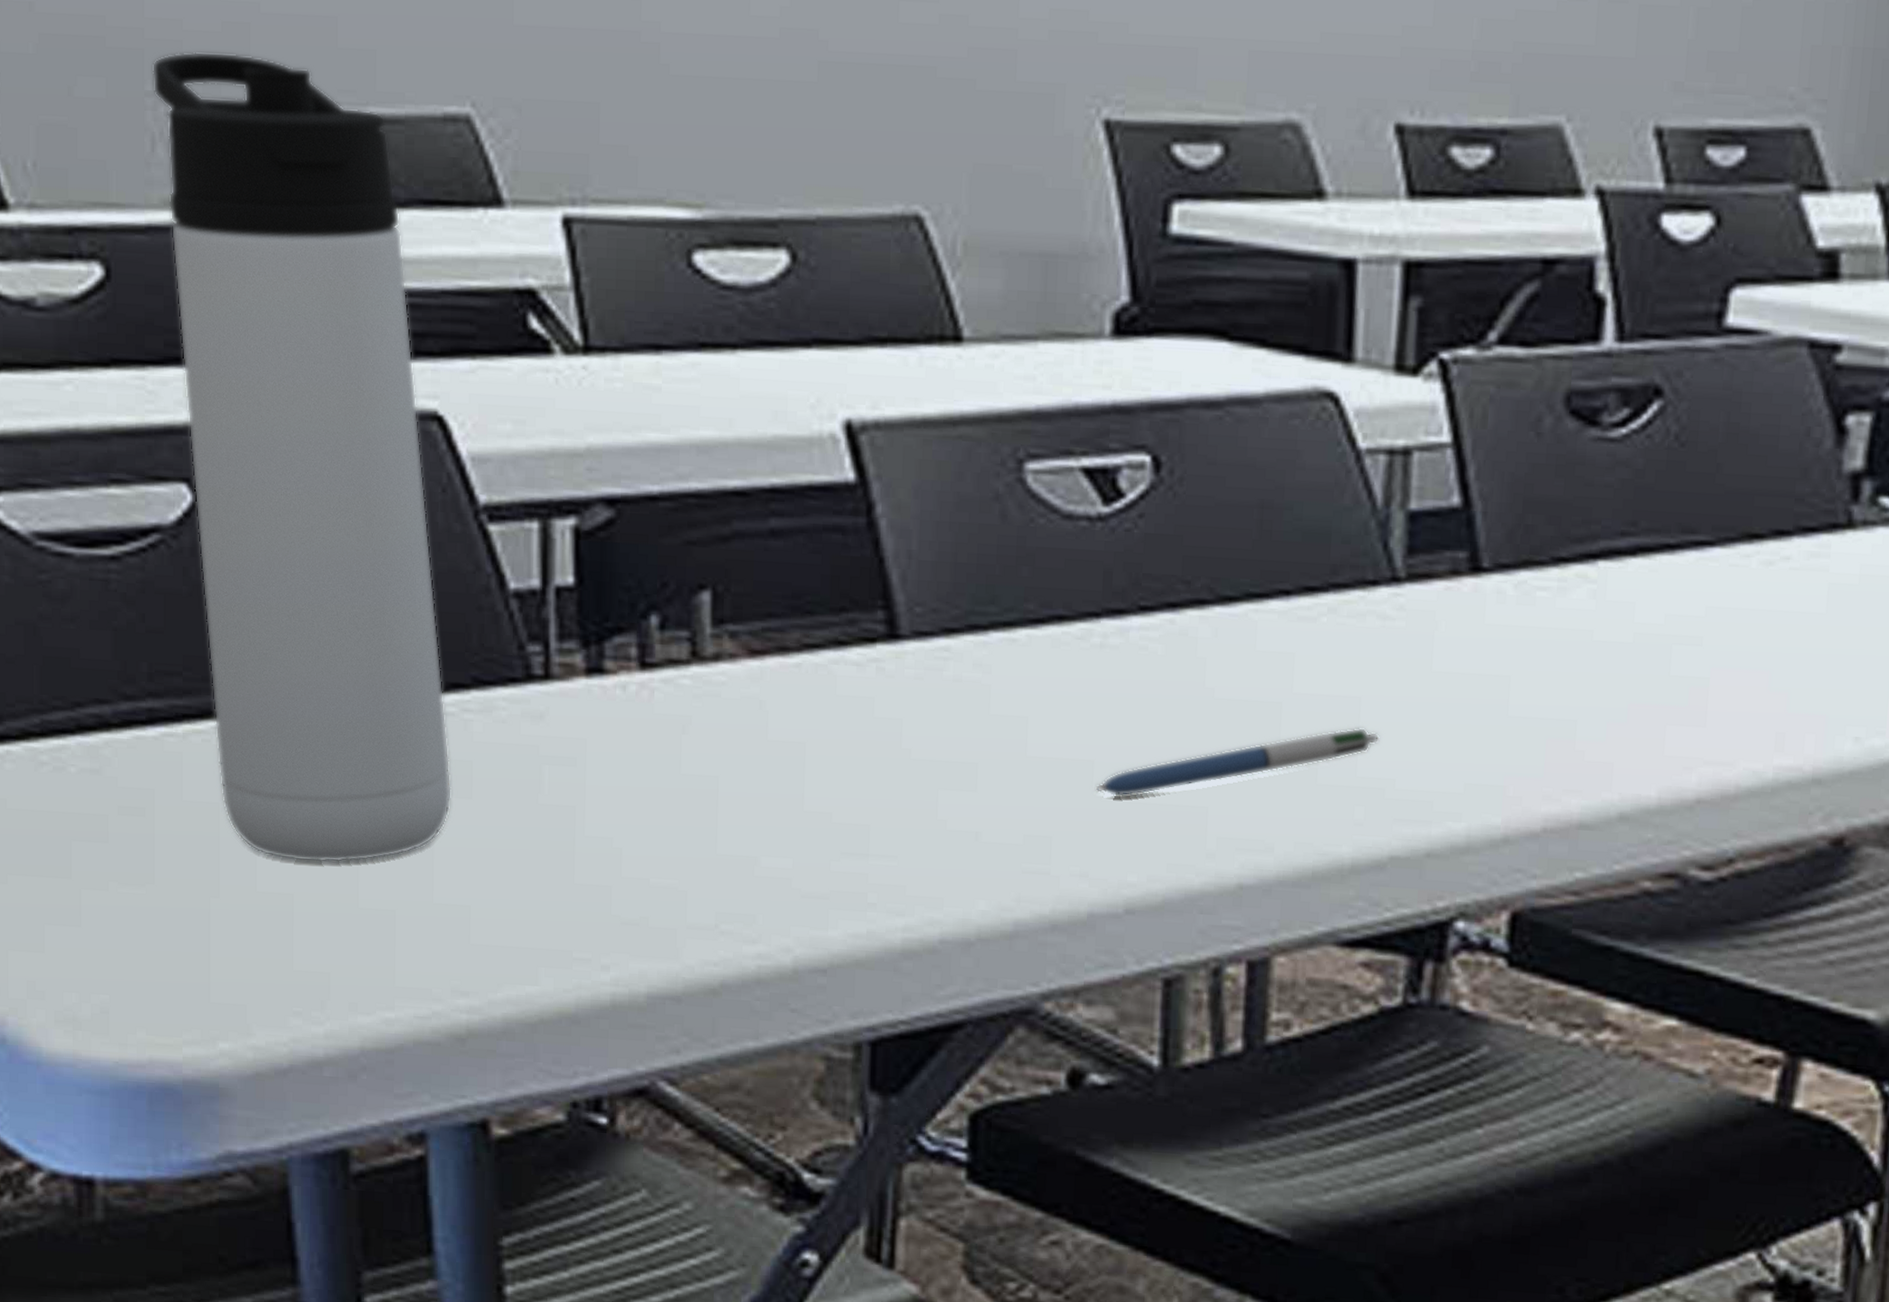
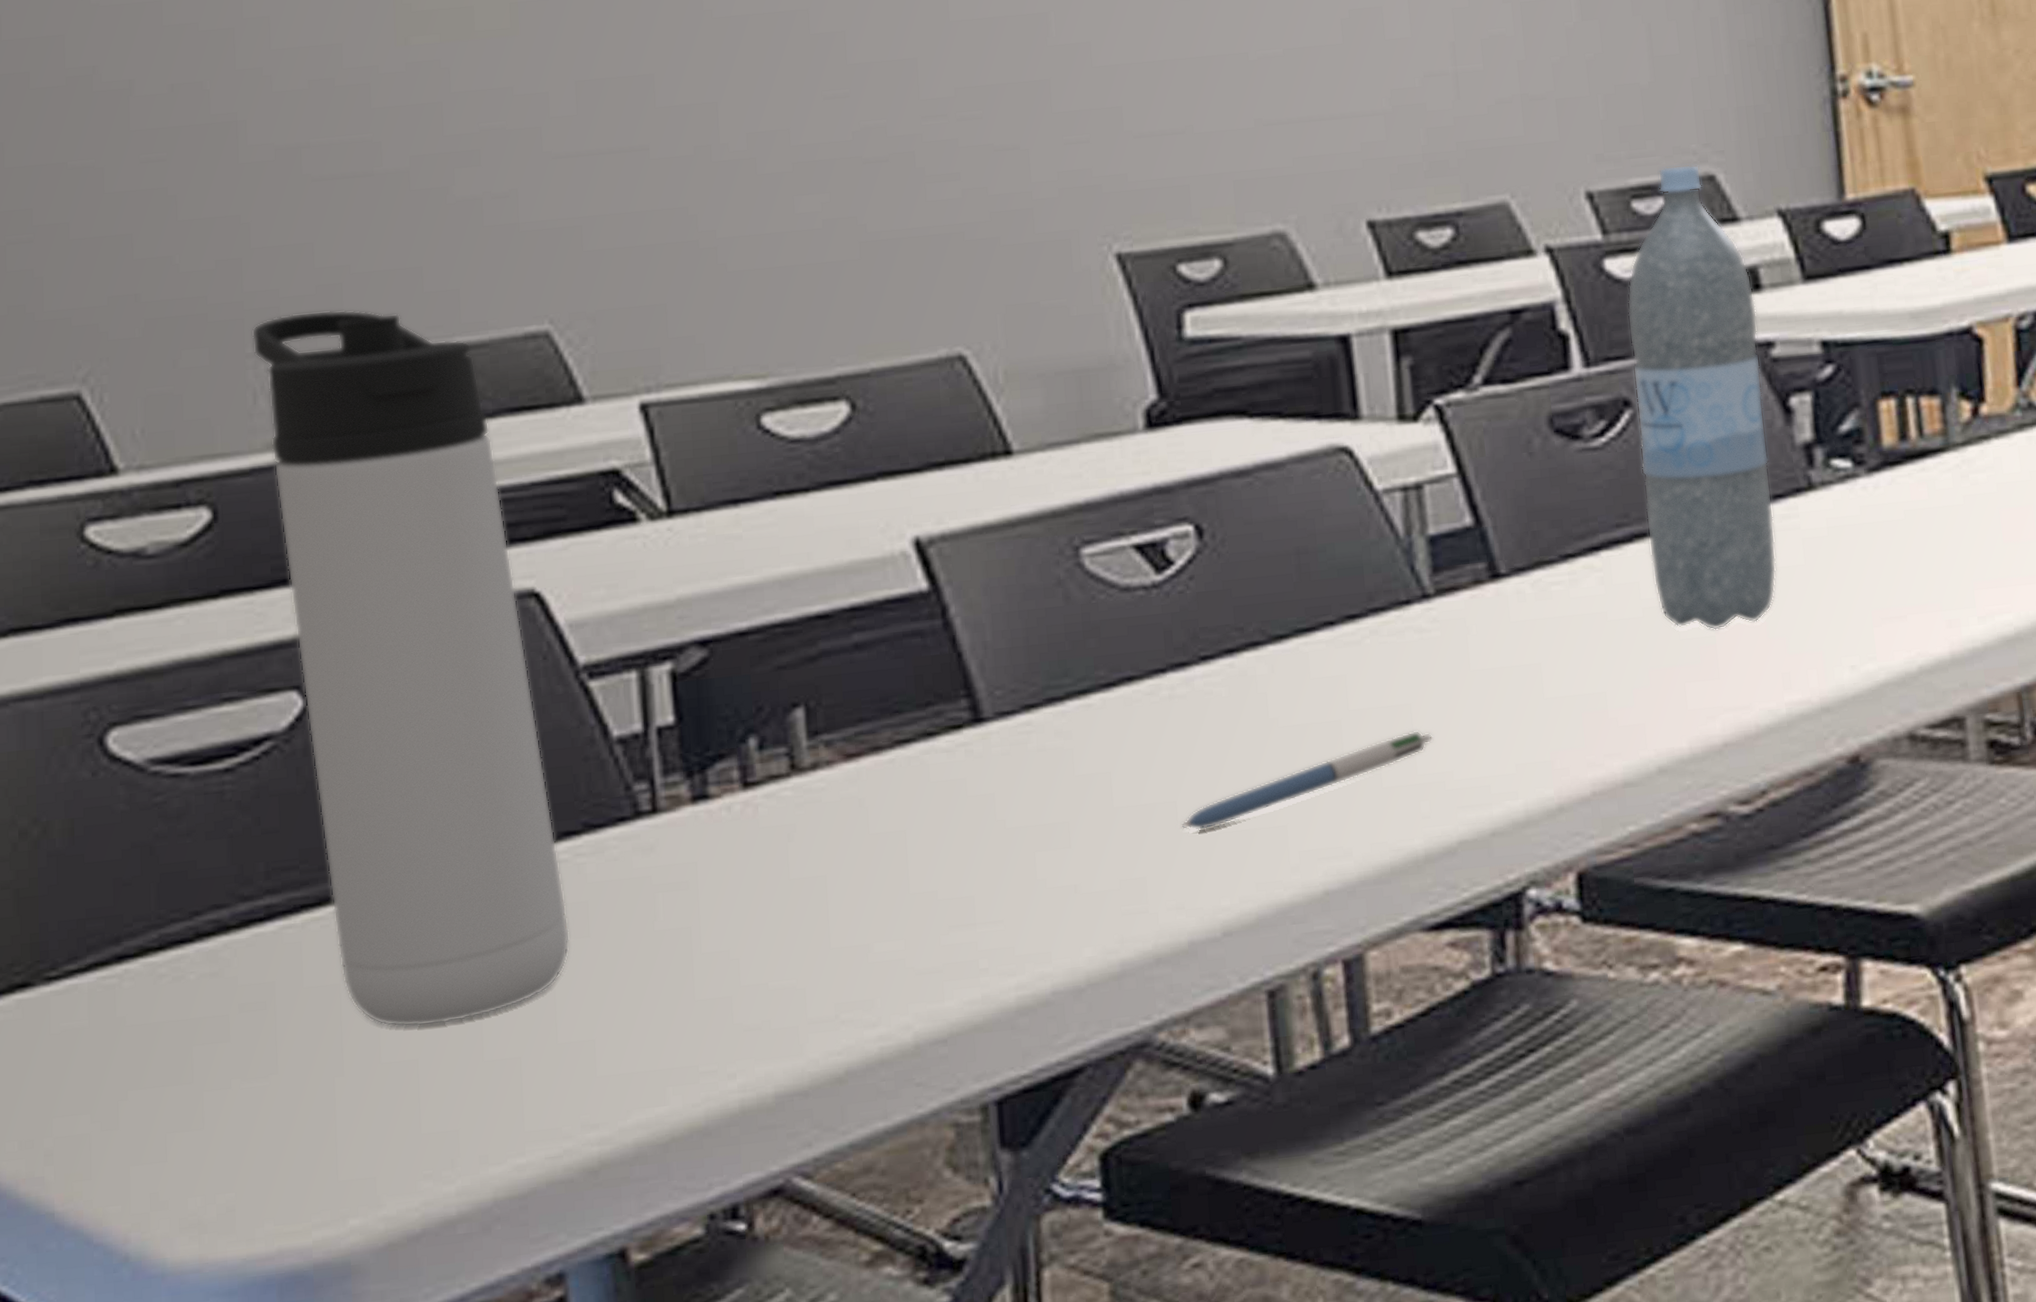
water bottle: none [1651,109,1830,673] -> present [1627,164,1777,631]

